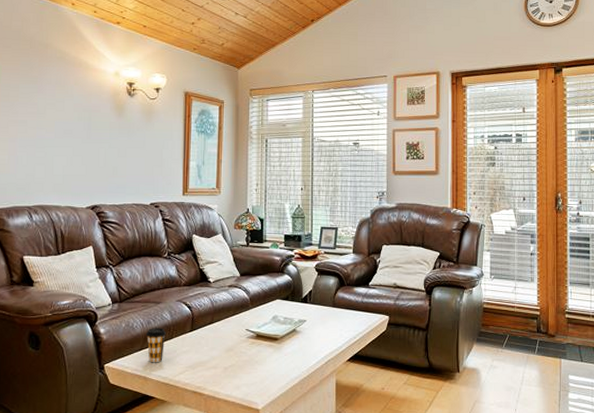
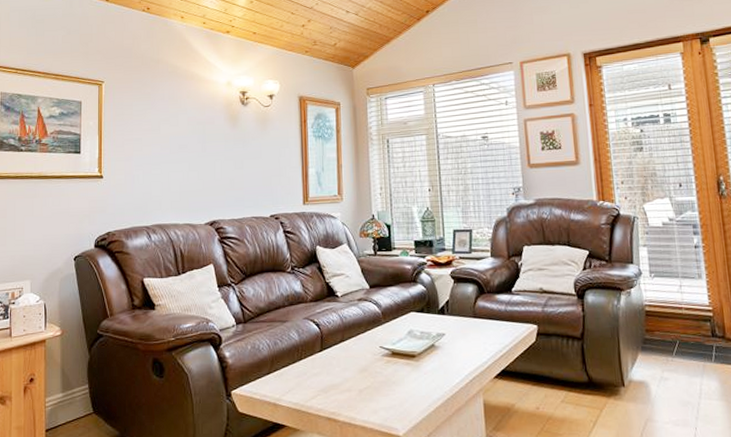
coffee cup: present [145,328,166,363] -> none [273,349,294,388]

